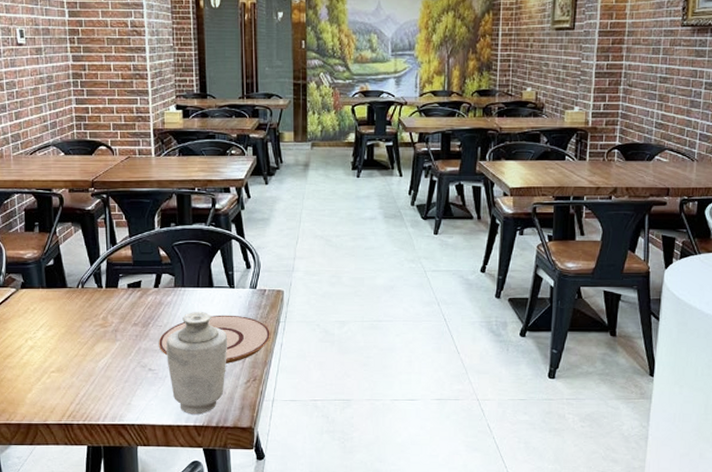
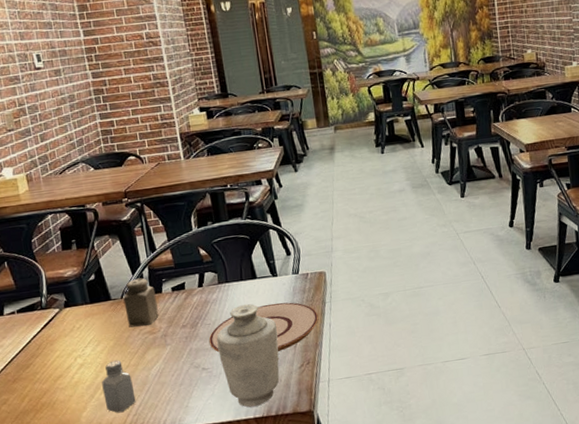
saltshaker: none [49,347,81,400] -> present [101,360,136,413]
salt shaker: none [79,270,112,318] -> present [123,278,159,328]

